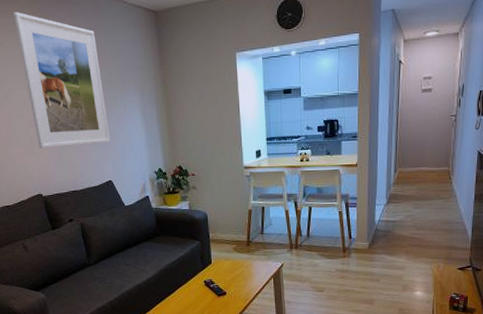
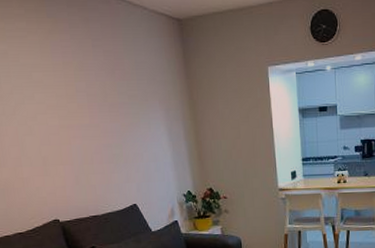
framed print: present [13,12,111,149] -> none [17,16,134,170]

